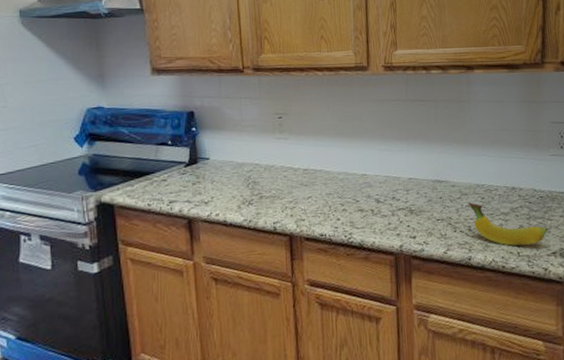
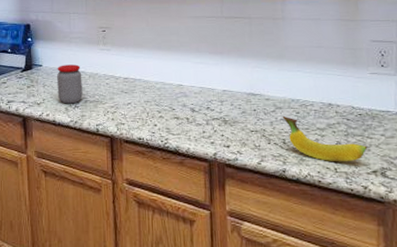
jar: none [227,156,257,201] -> present [57,64,83,104]

